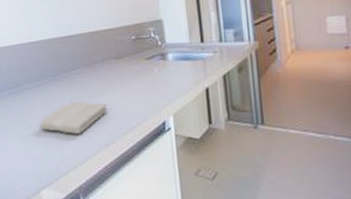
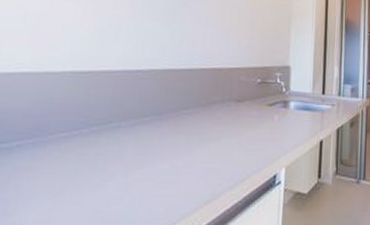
washcloth: present [39,101,107,134] -> none [125,146,217,188]

